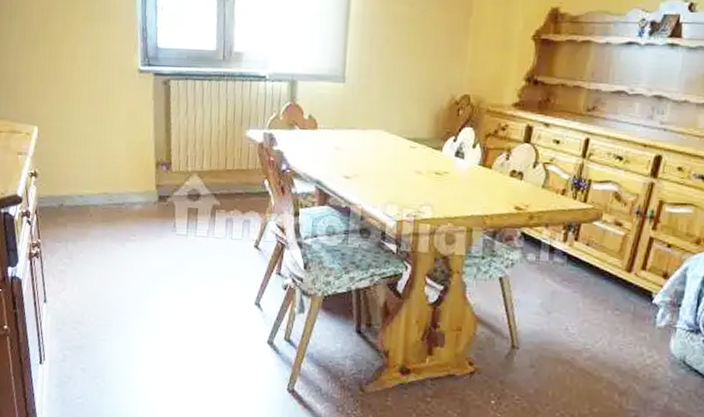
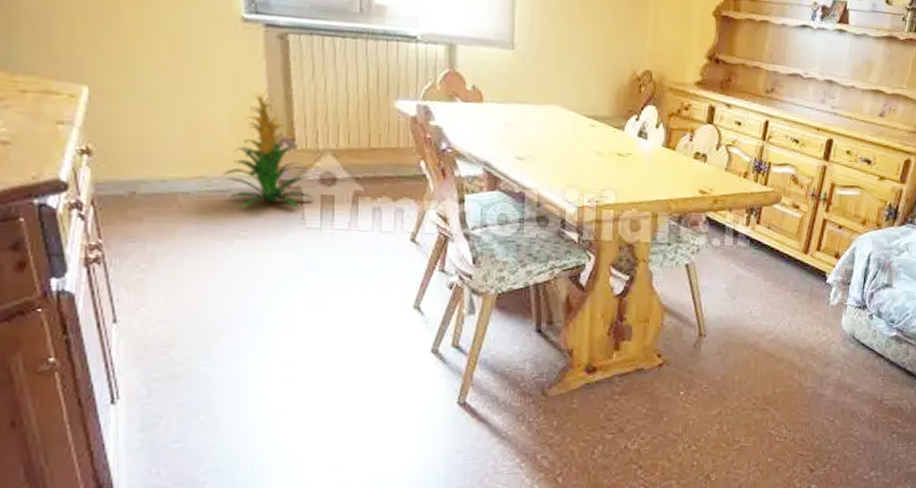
indoor plant: none [121,124,184,218] -> present [224,89,315,209]

